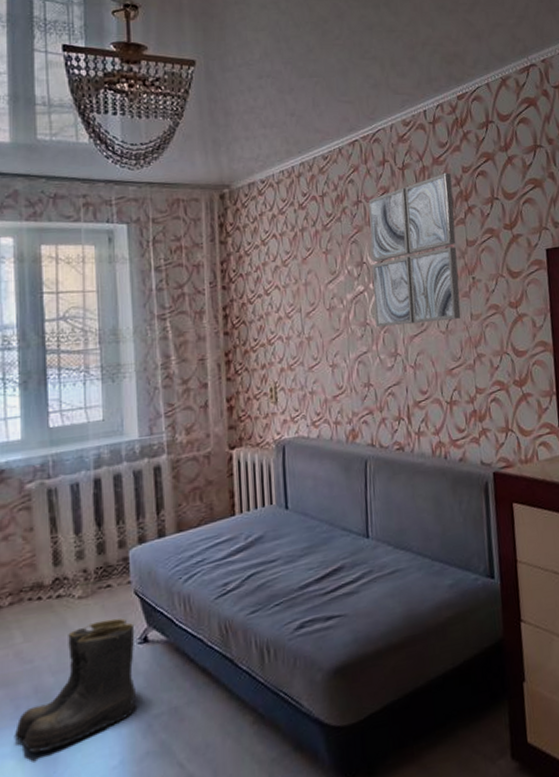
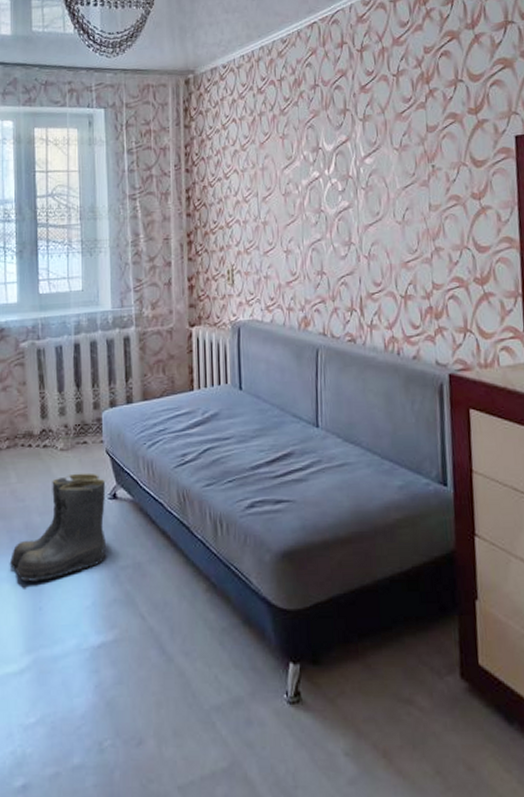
wall art: present [368,172,461,328] -> none [325,53,419,215]

